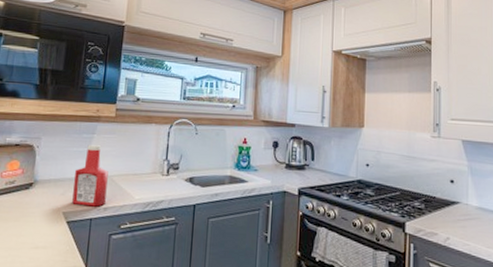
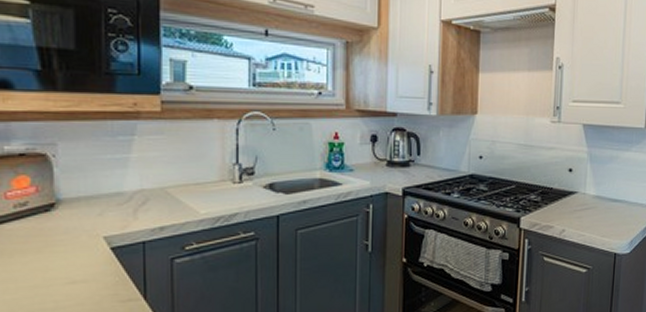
ketchup bottle: present [72,145,109,207] -> none [114,150,161,227]

